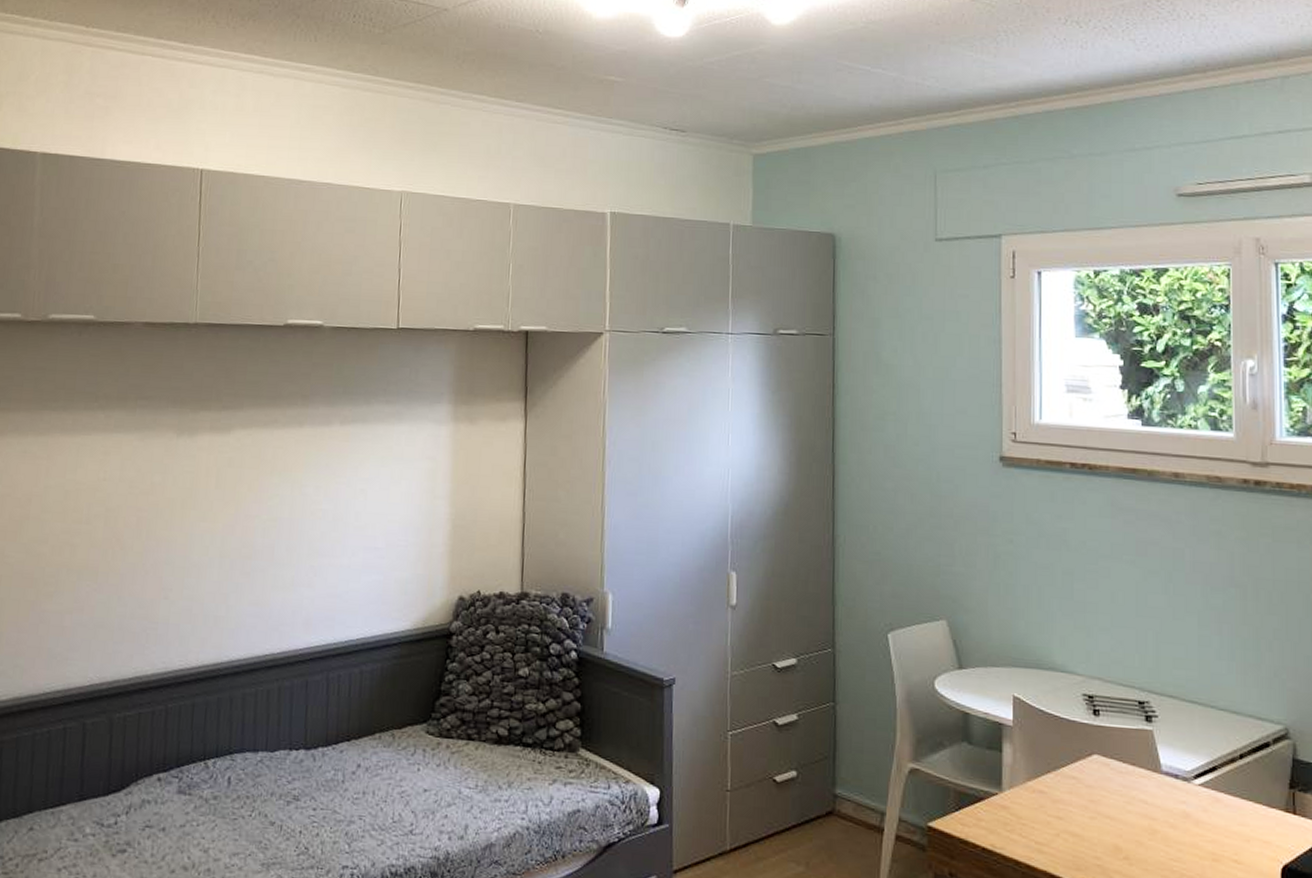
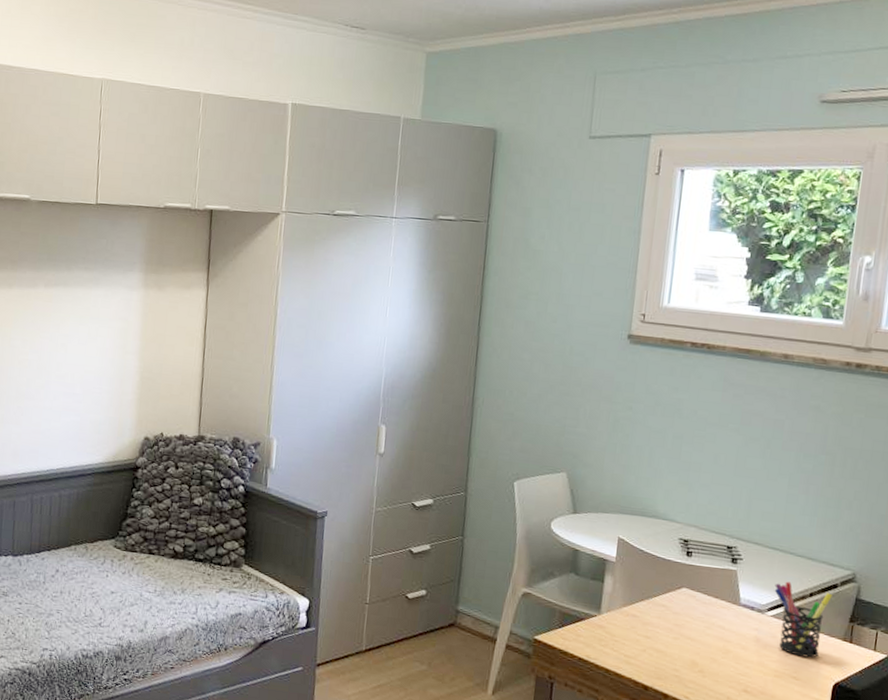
pen holder: none [1198,741,1265,835] -> present [774,581,832,658]

